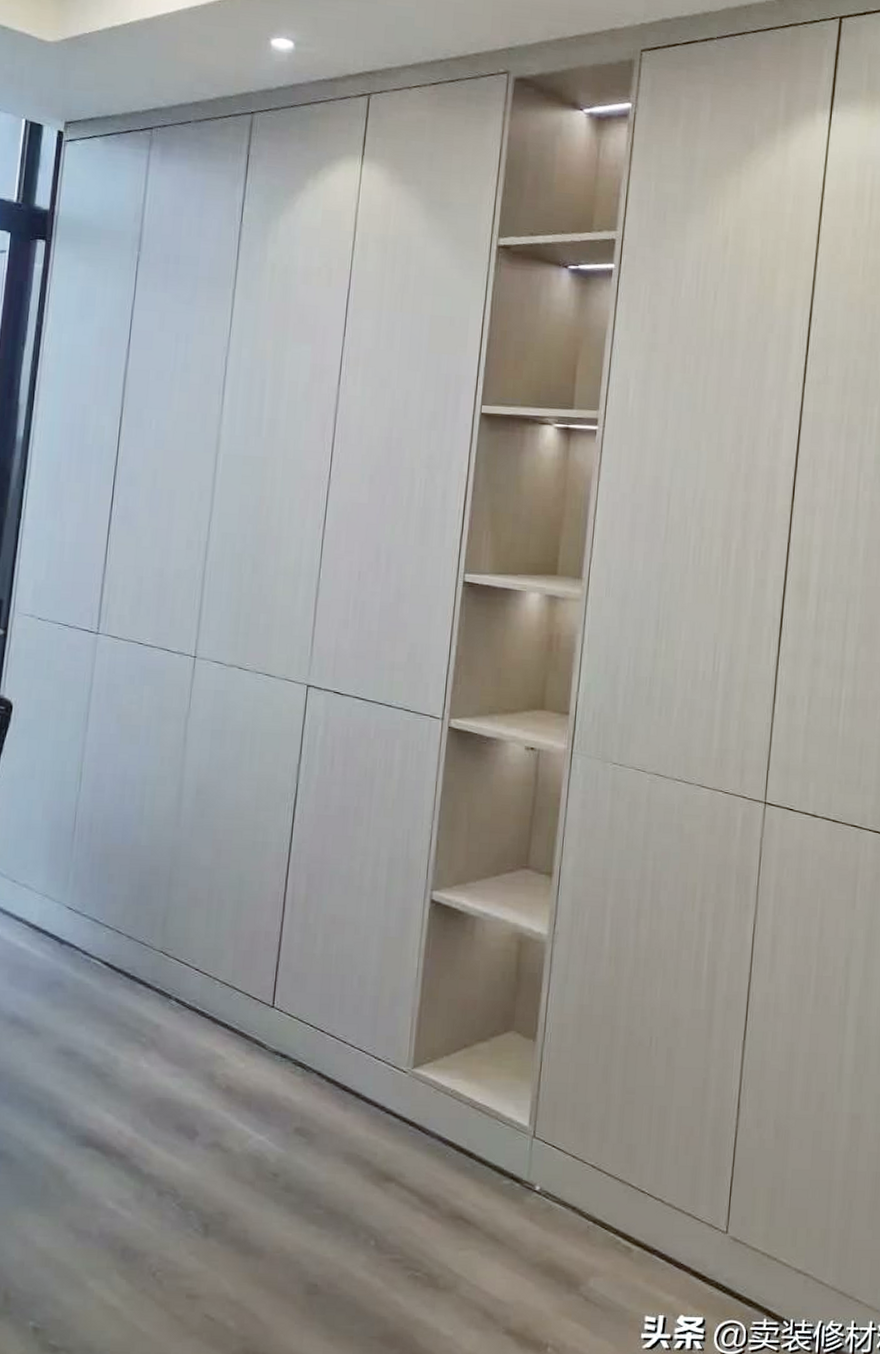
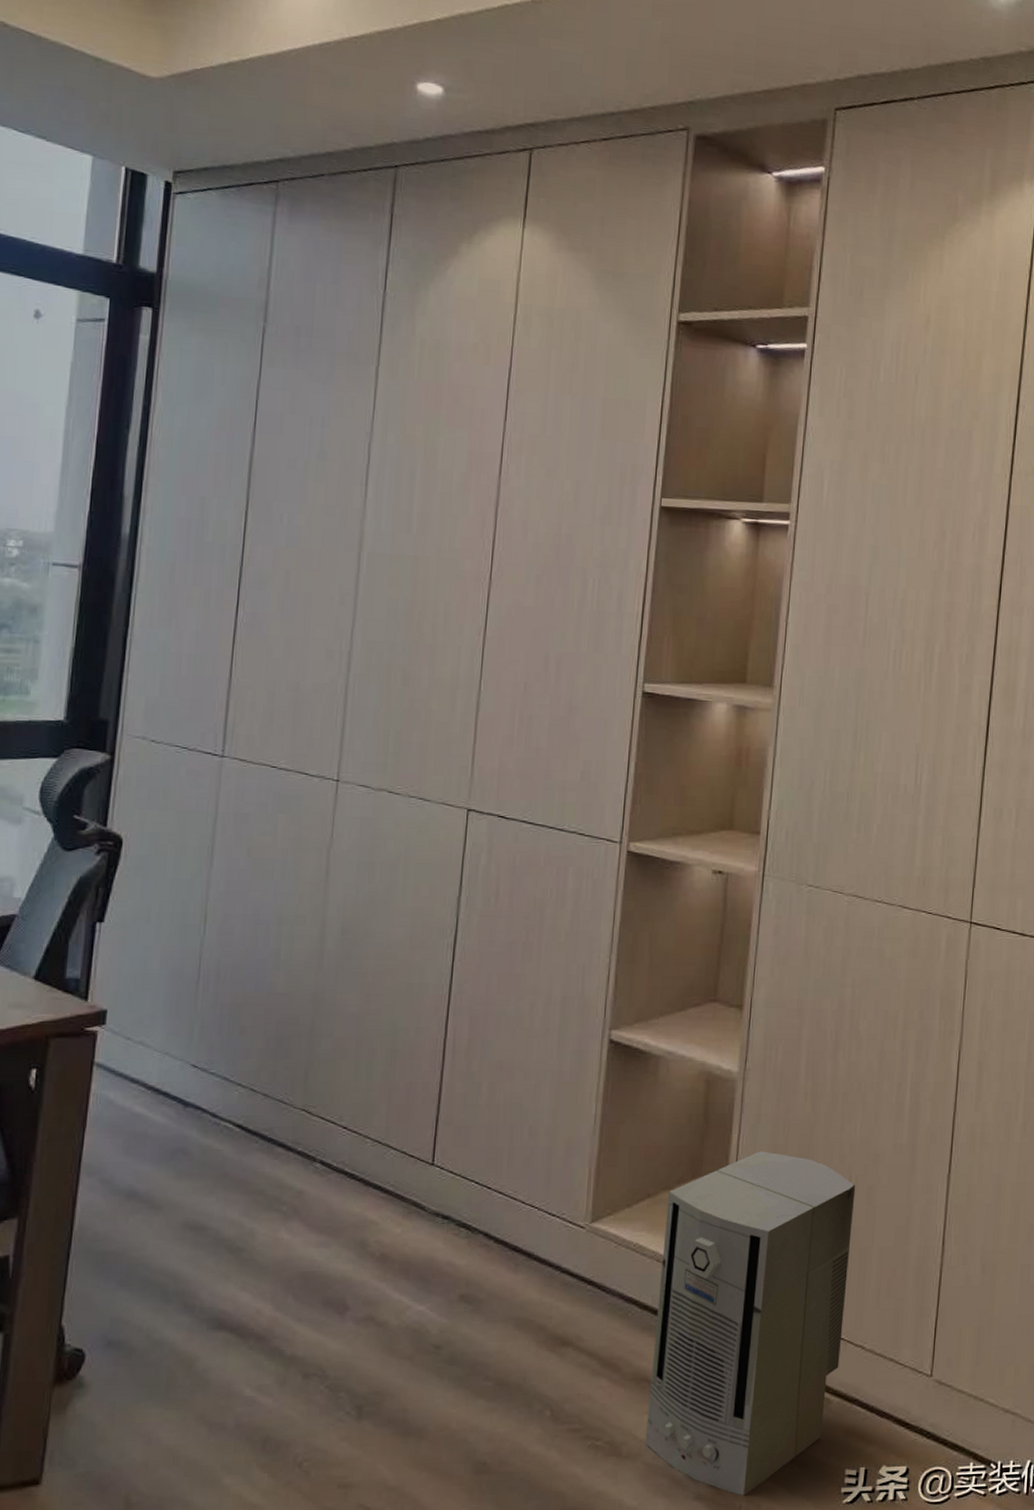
air purifier: none [459,1010,656,1334] -> present [644,1151,856,1496]

